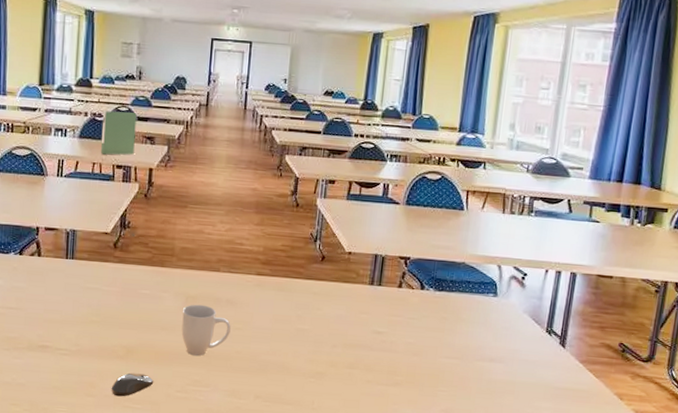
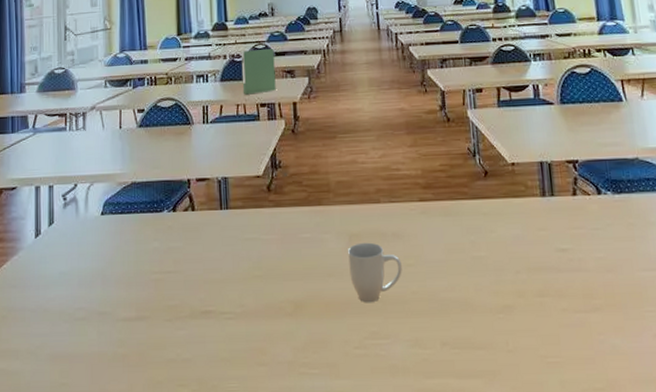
computer mouse: present [111,372,154,397] -> none [283,331,329,362]

